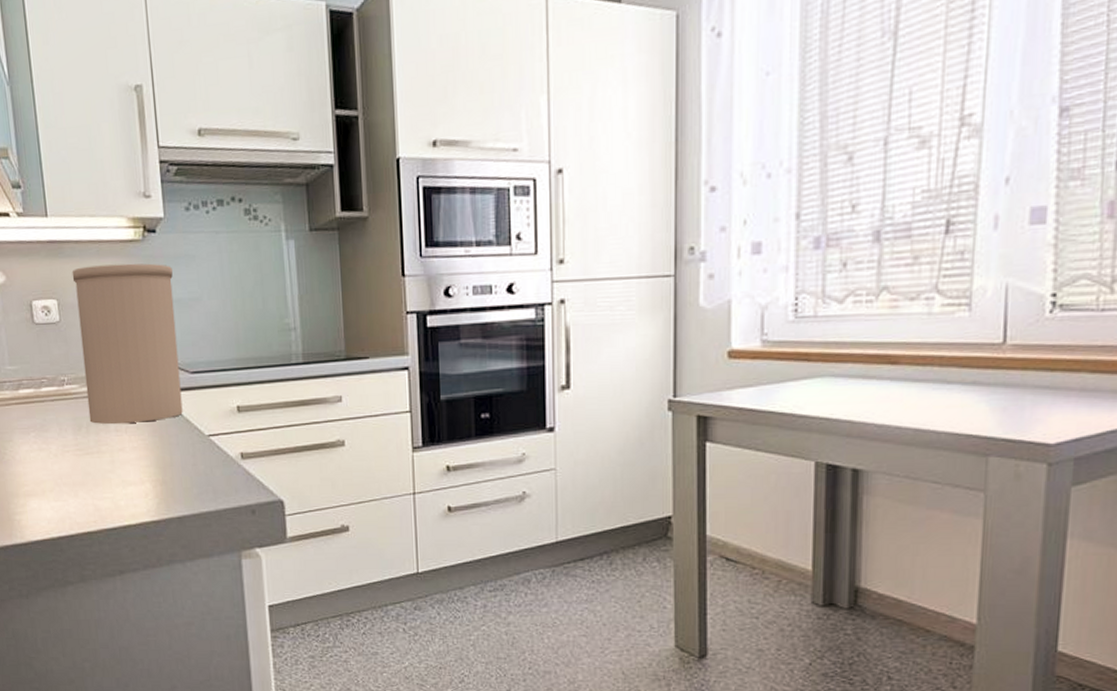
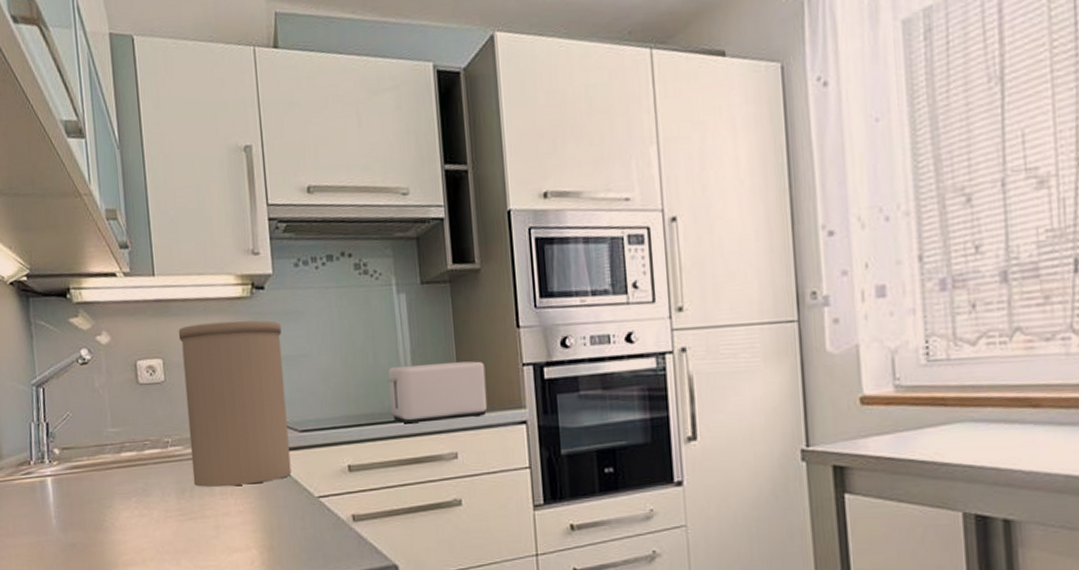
toaster: none [276,307,372,369] -> present [387,361,488,425]

